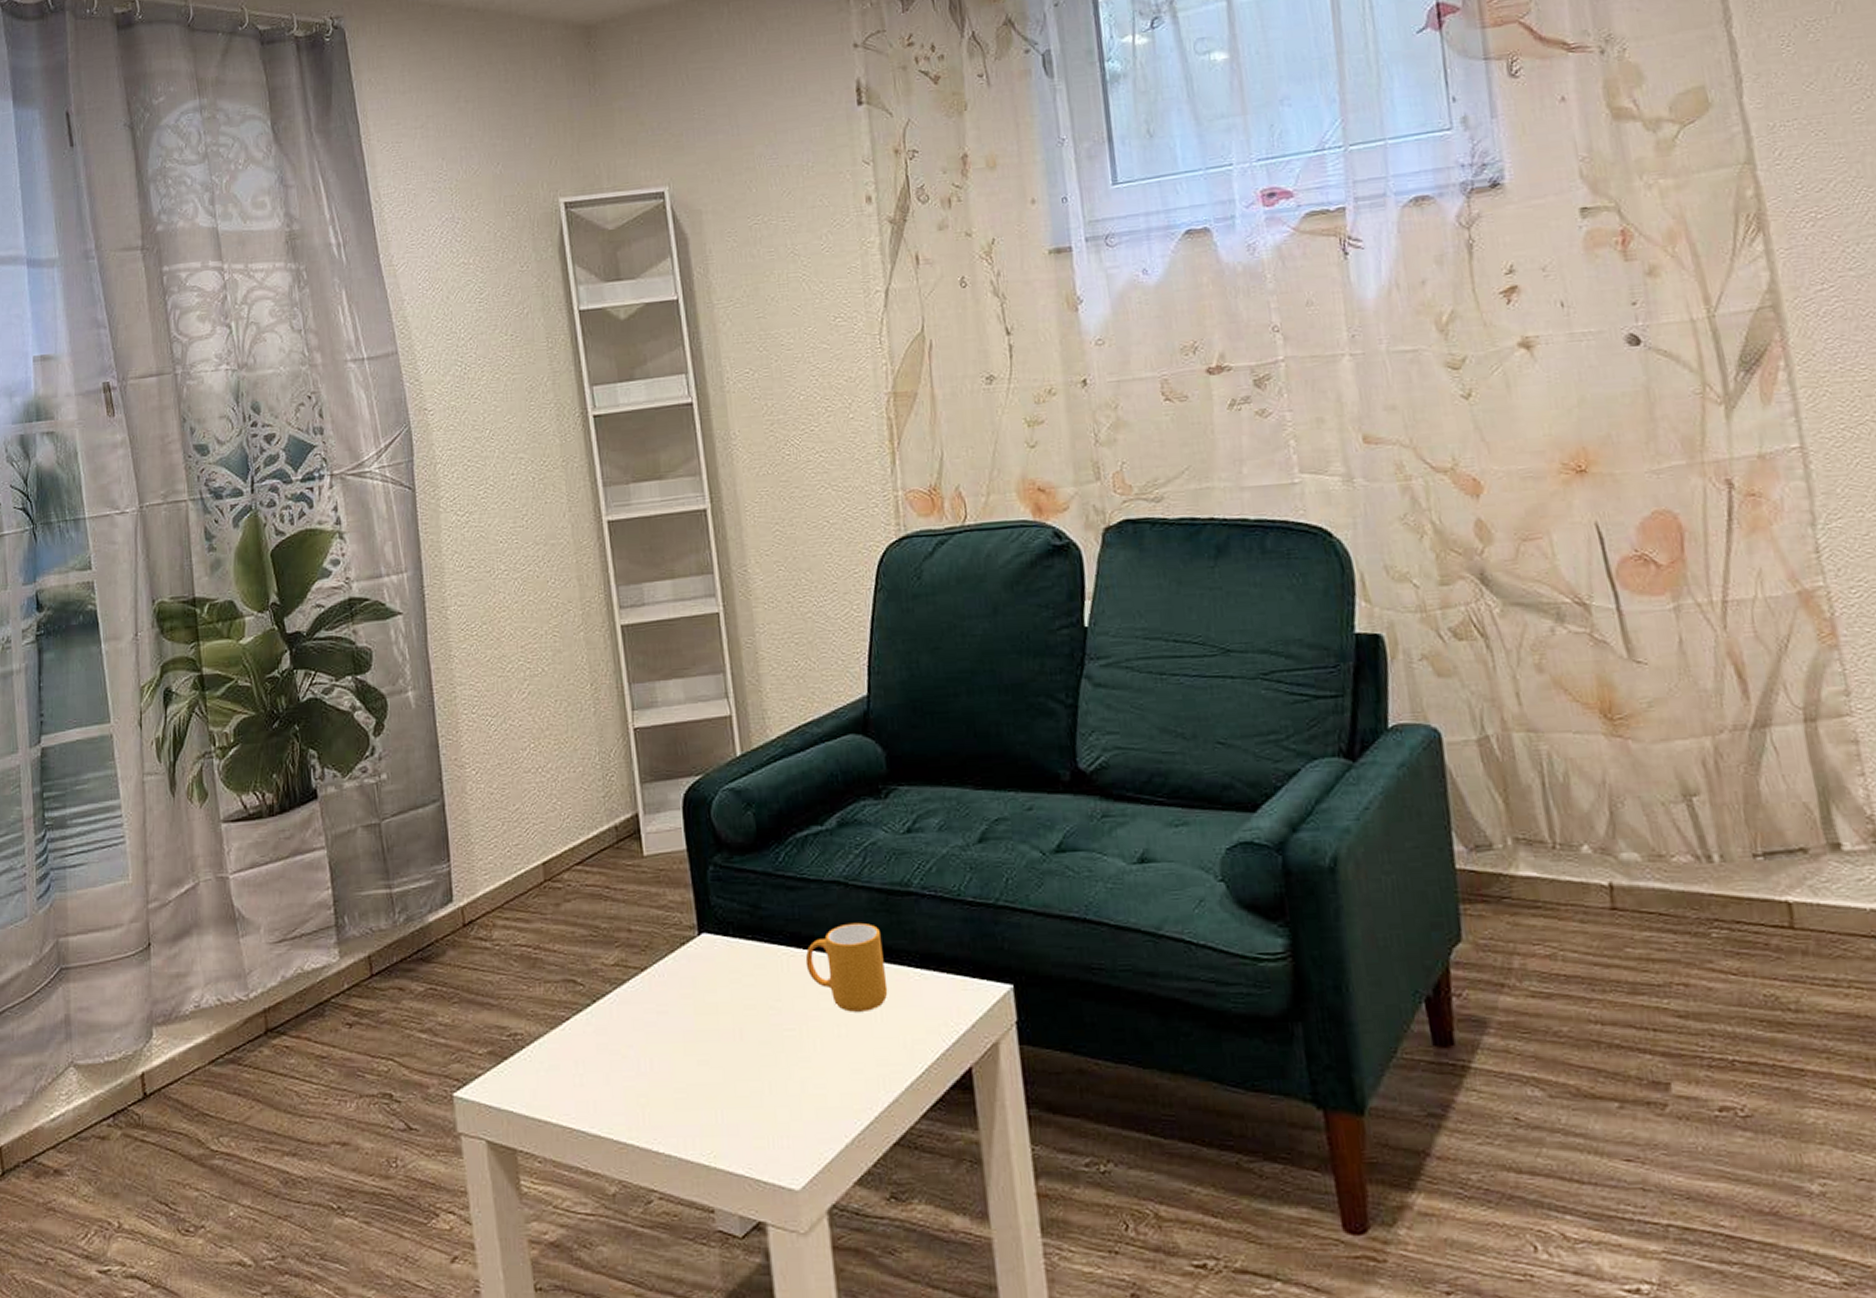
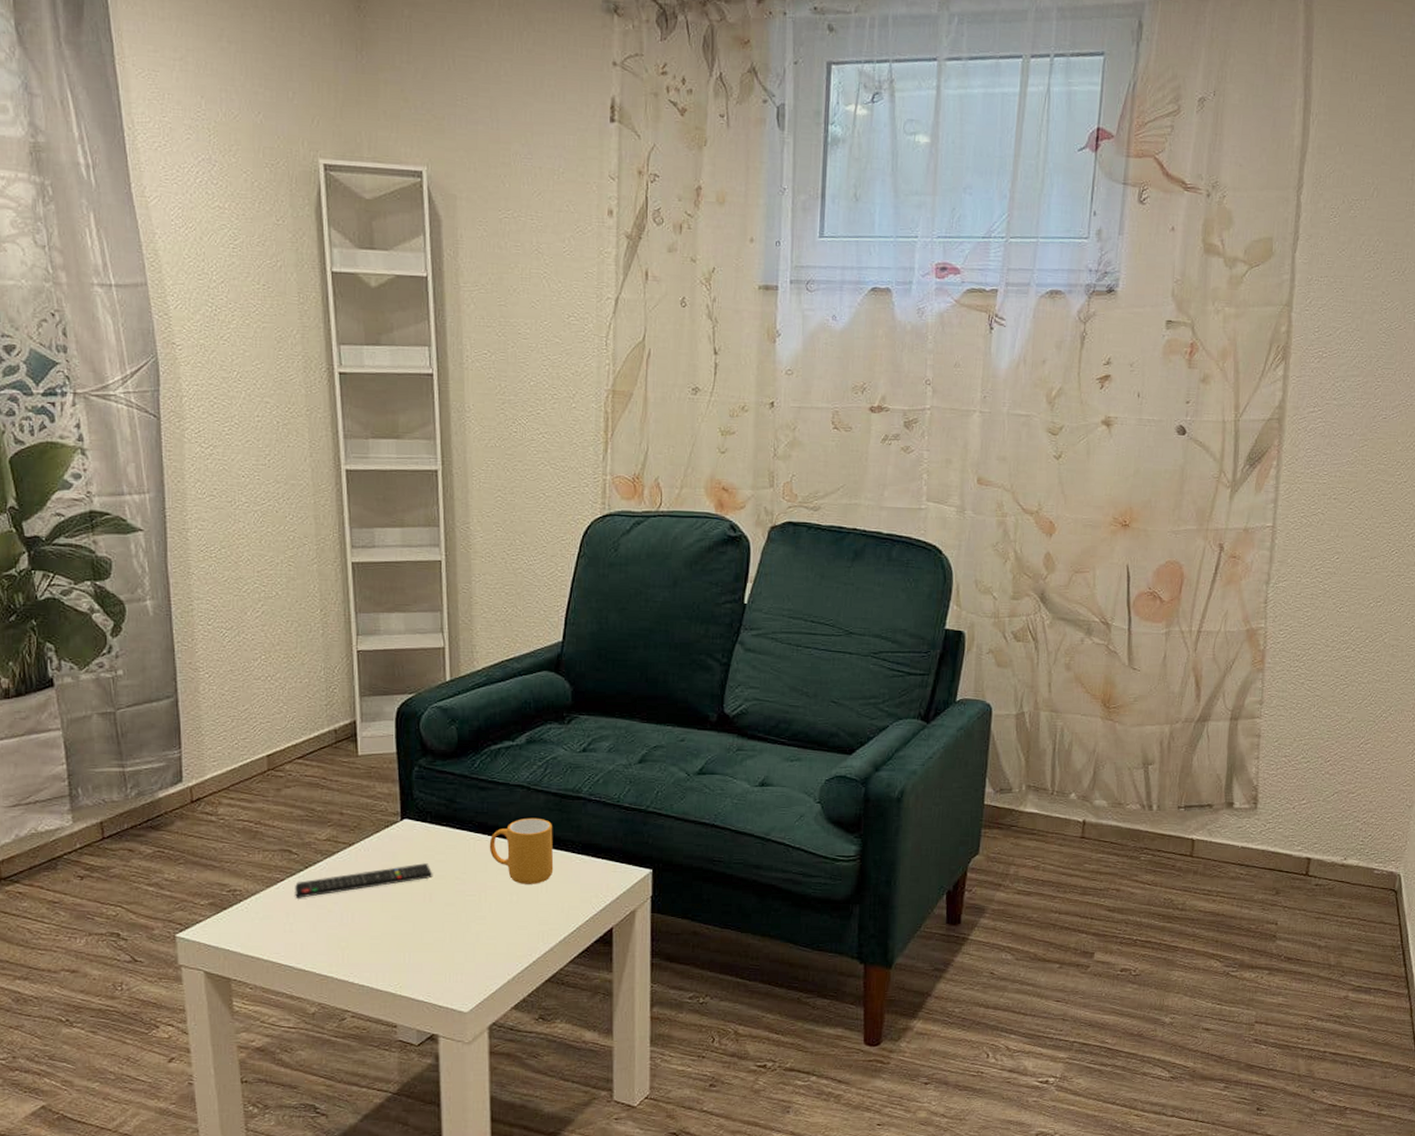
remote control: none [583,989,742,1042] -> present [295,863,433,898]

